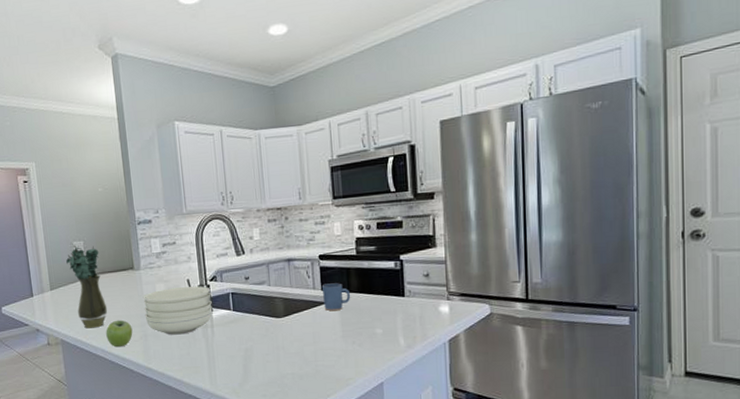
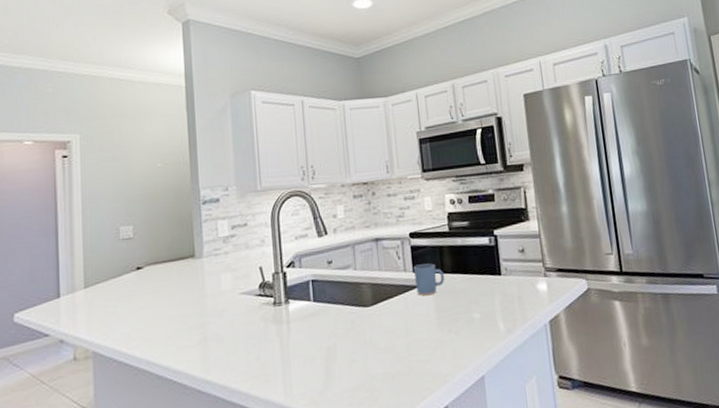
vase: present [66,245,108,329] -> none [109,230,158,335]
fruit: present [105,320,133,348] -> none [154,320,189,357]
bowl: present [143,286,213,335] -> none [204,274,289,337]

